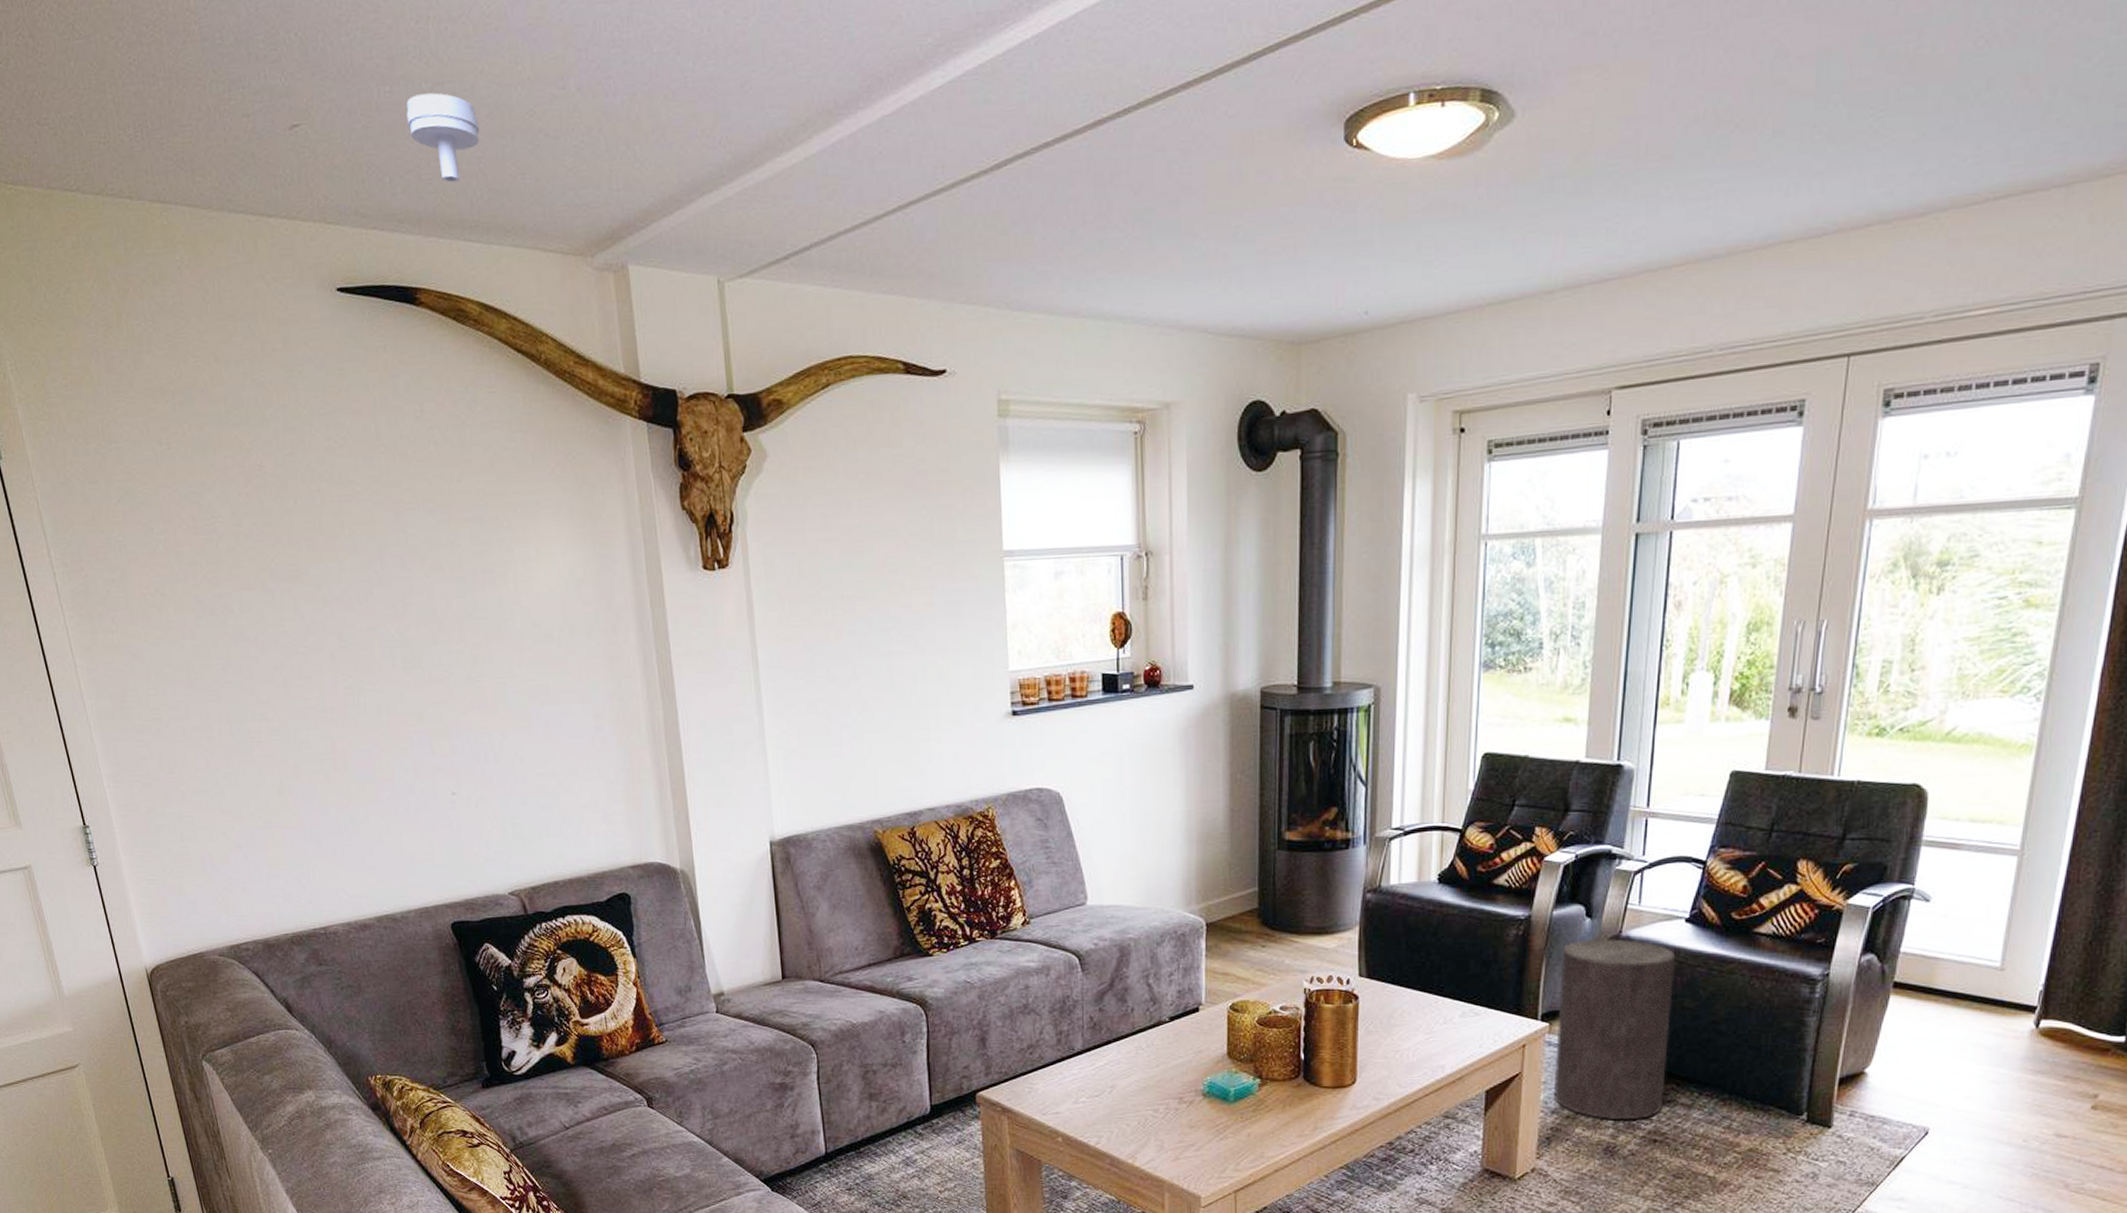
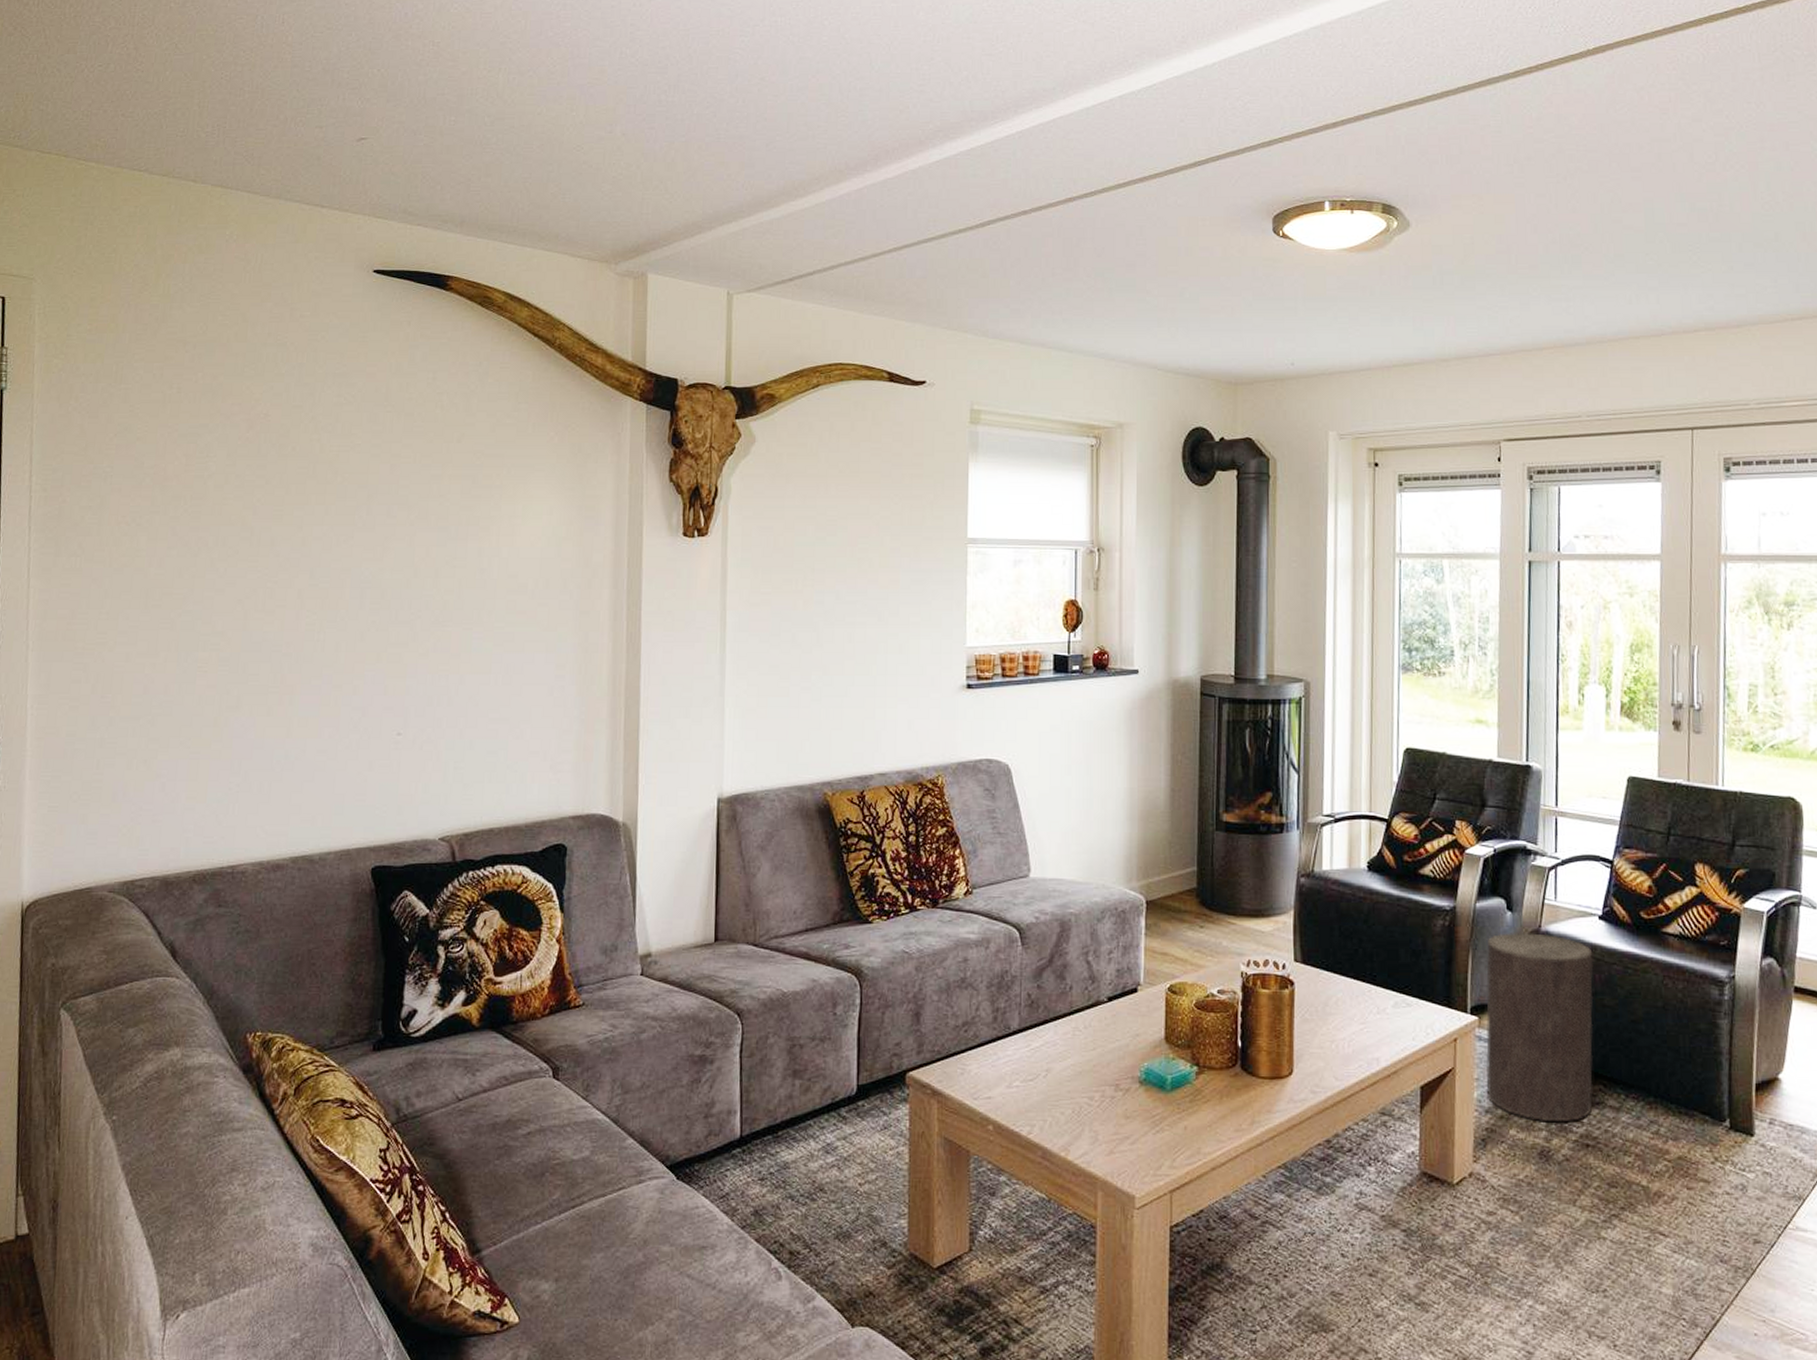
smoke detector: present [406,92,480,183] -> none [466,125,531,195]

